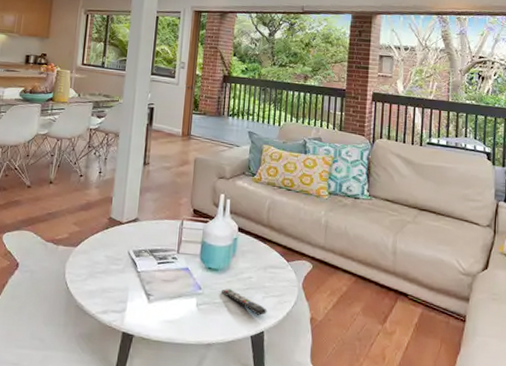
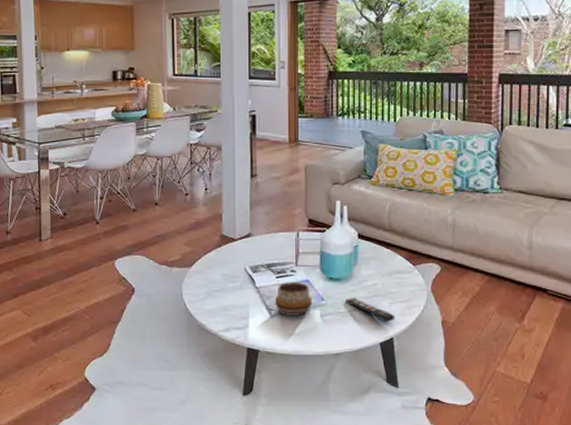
decorative bowl: none [153,269,191,303] -> present [274,282,313,316]

